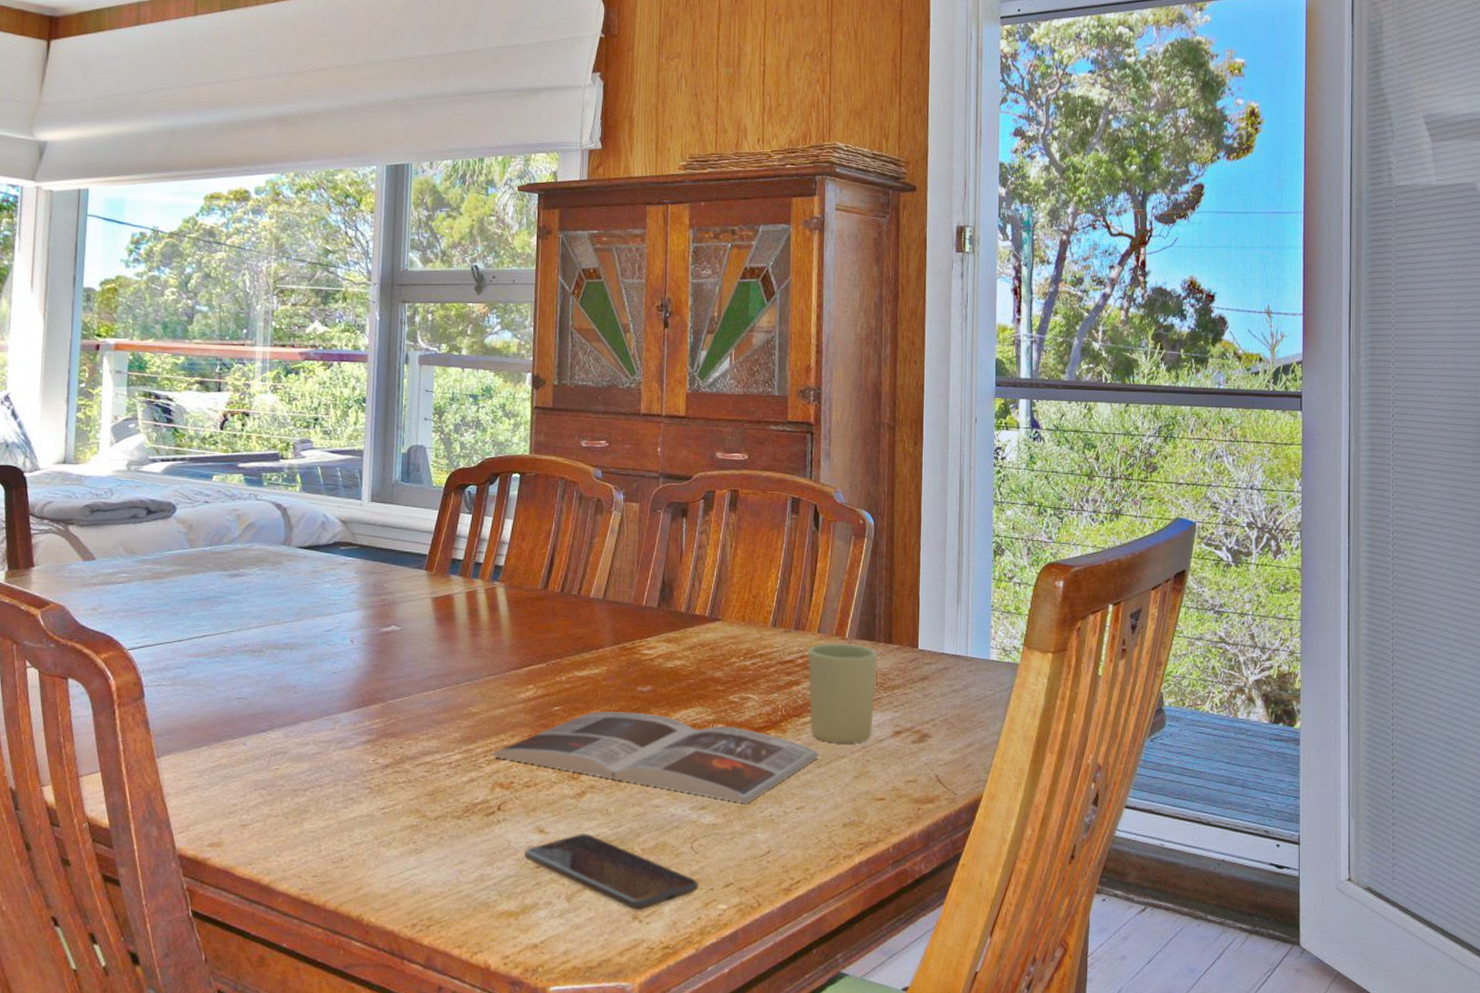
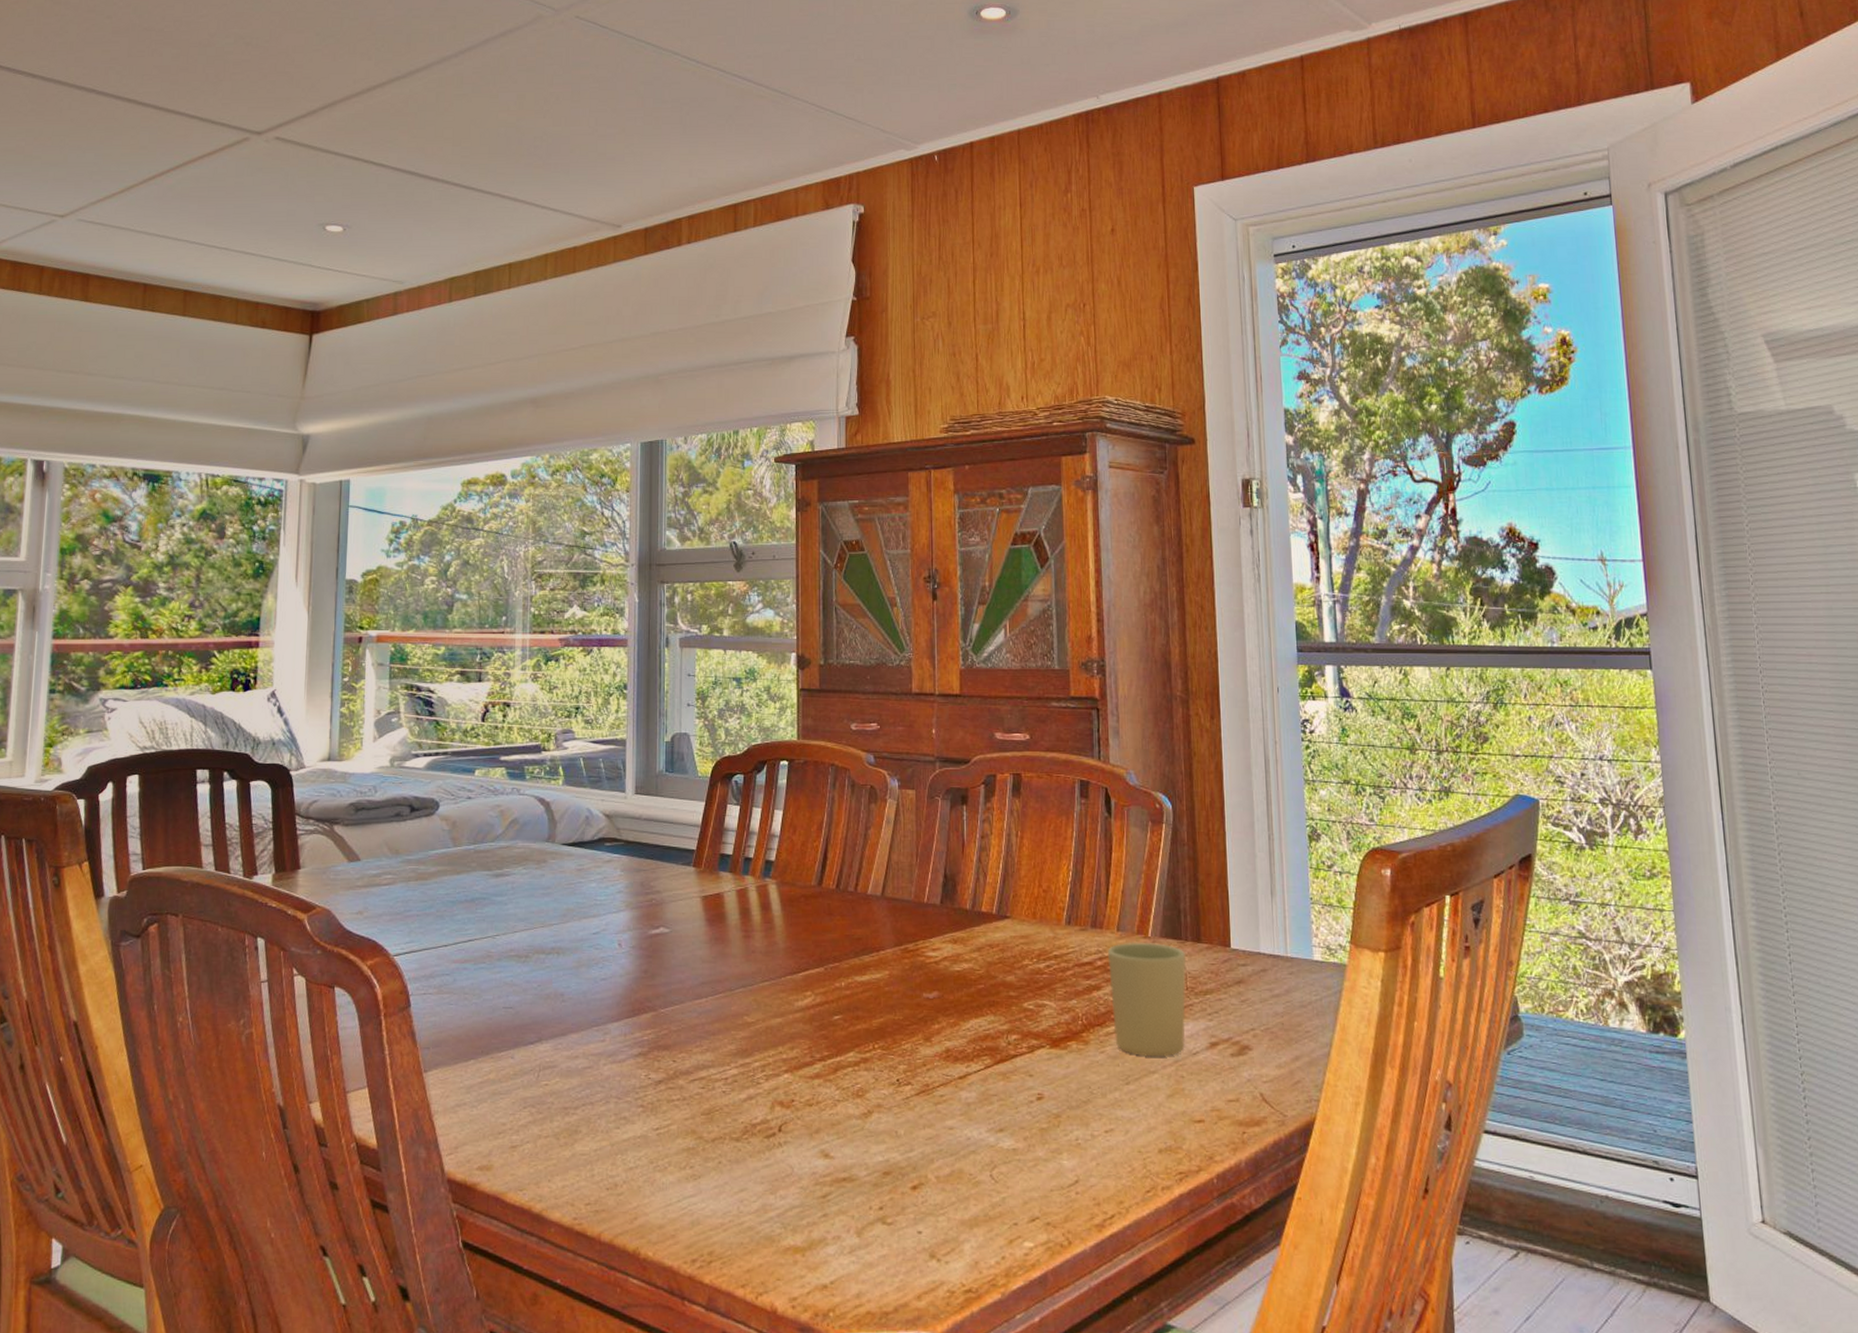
magazine: present [490,710,820,804] -> none [768,1020,1127,1125]
smartphone: present [523,834,700,910] -> none [808,1159,1002,1247]

